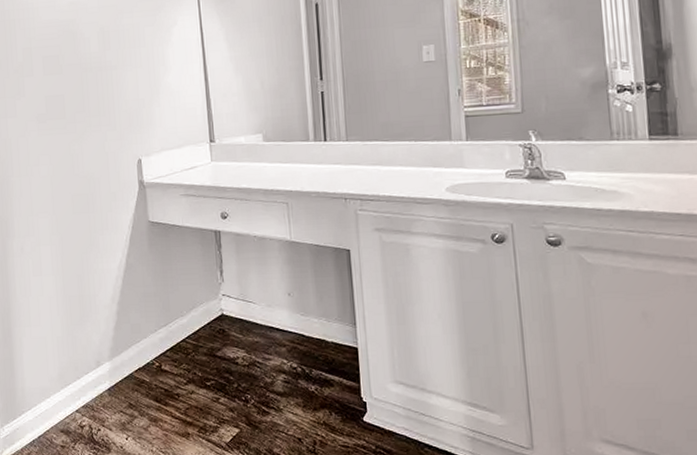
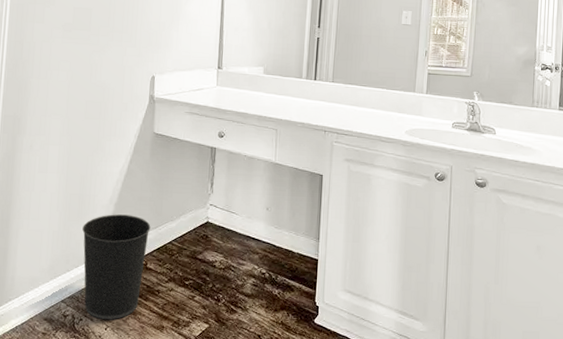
wastebasket: none [87,313,160,429] -> present [82,214,151,320]

